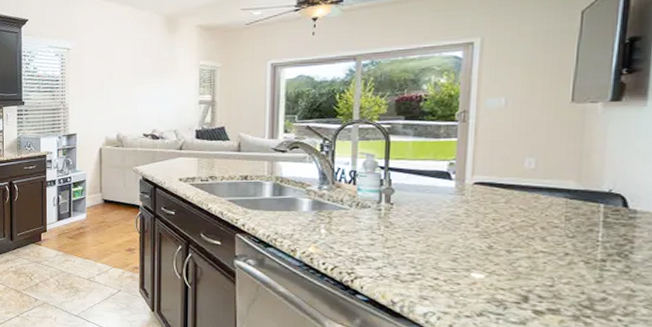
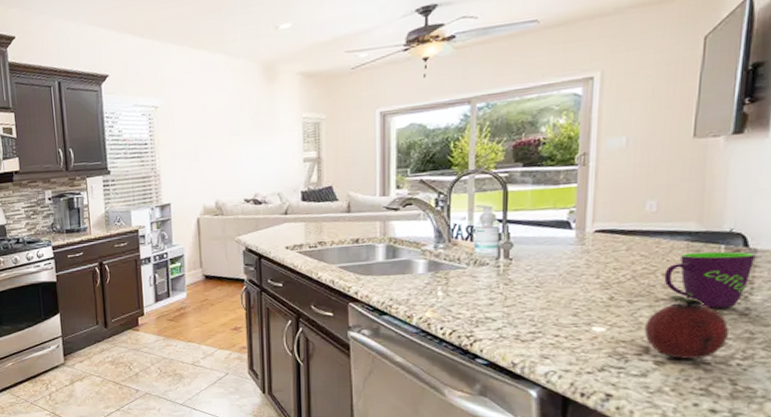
fruit: none [524,249,610,311] -> present [645,295,730,359]
mug: none [543,209,636,264] -> present [664,251,756,308]

